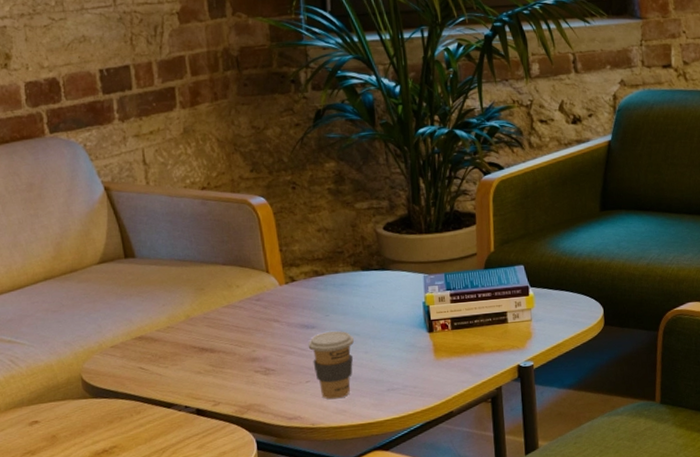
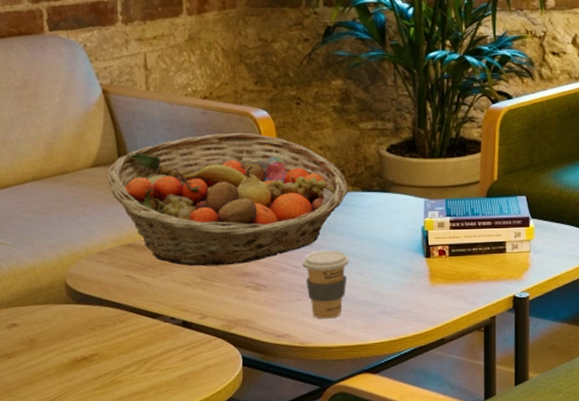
fruit basket: none [113,220,349,355] -> present [106,132,348,266]

